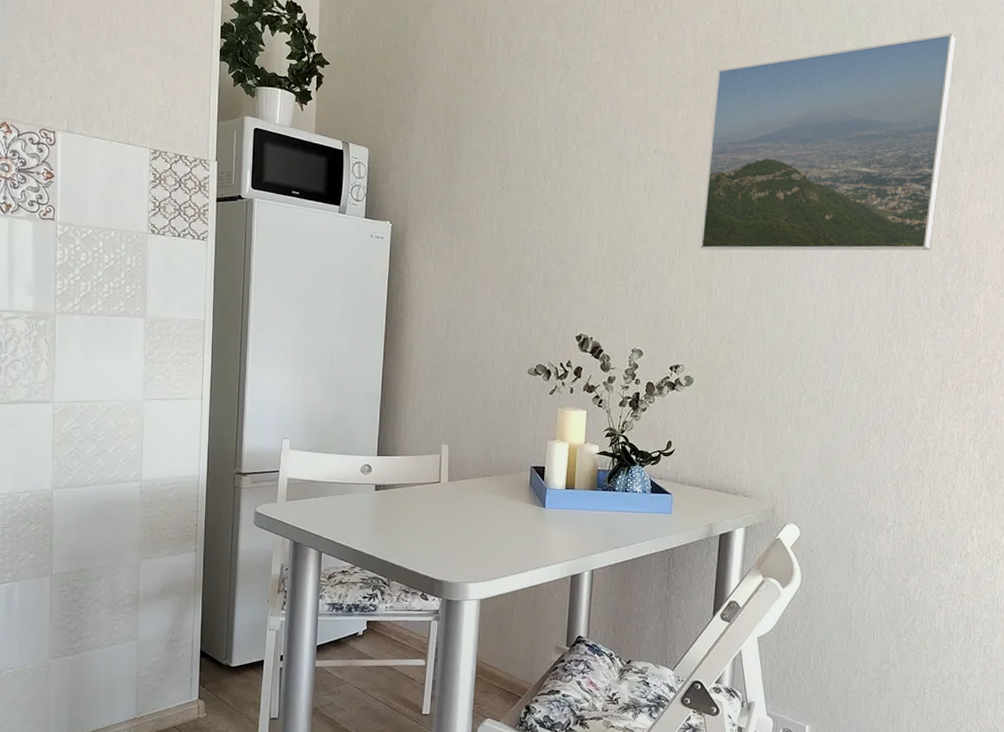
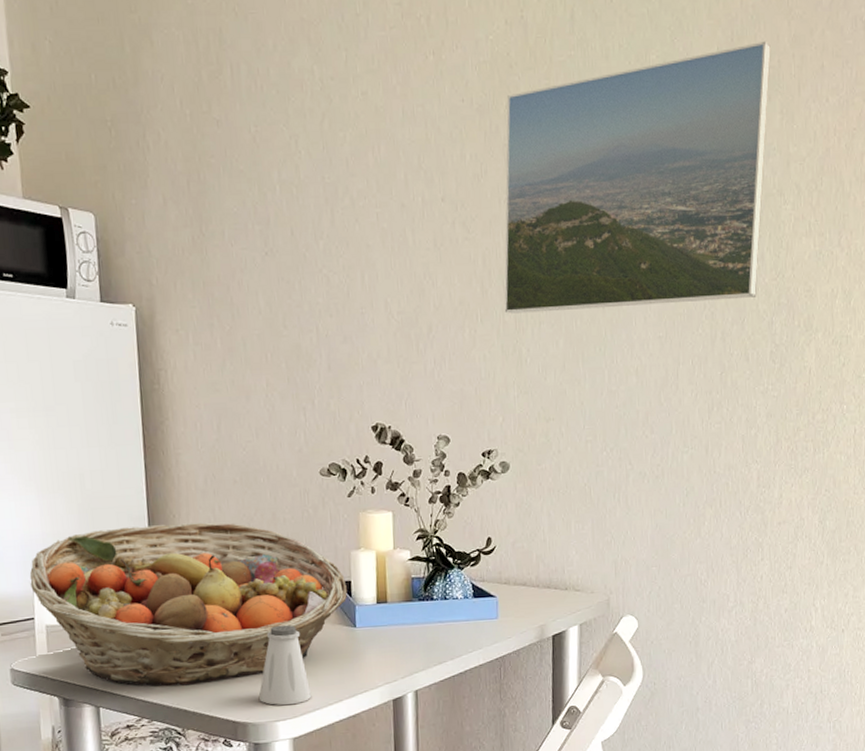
fruit basket: none [280,402,541,542] -> present [29,522,348,687]
saltshaker: none [455,499,501,569] -> present [258,624,312,705]

